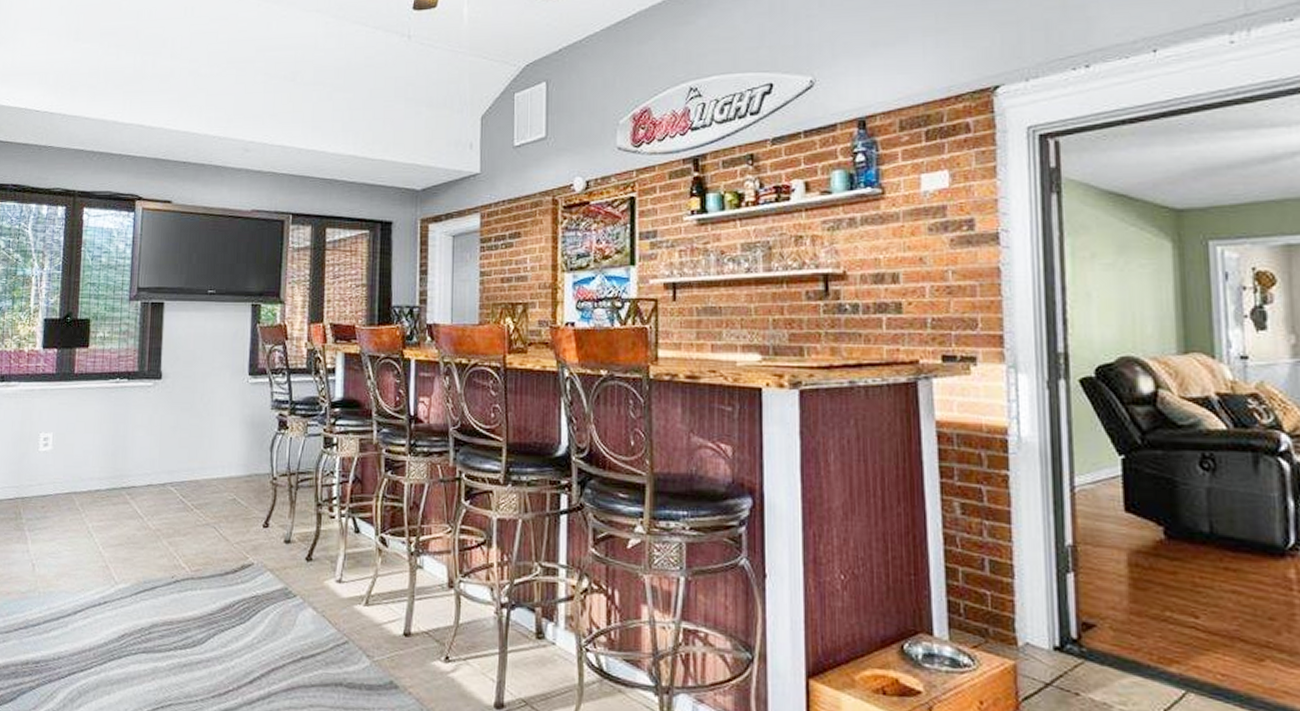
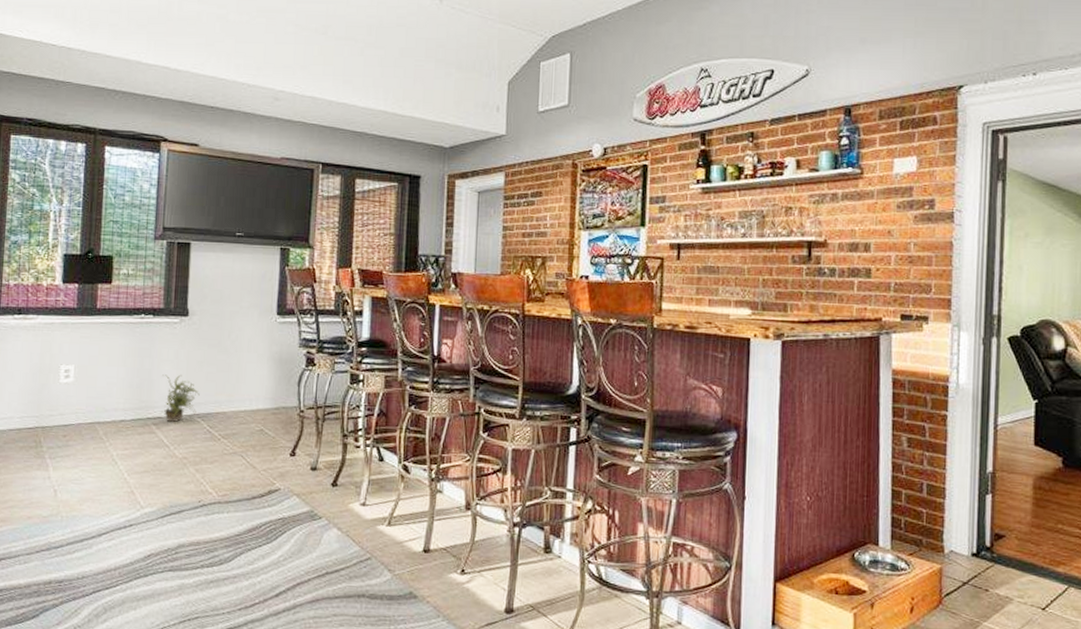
potted plant: none [136,440,173,491] -> present [162,374,200,422]

